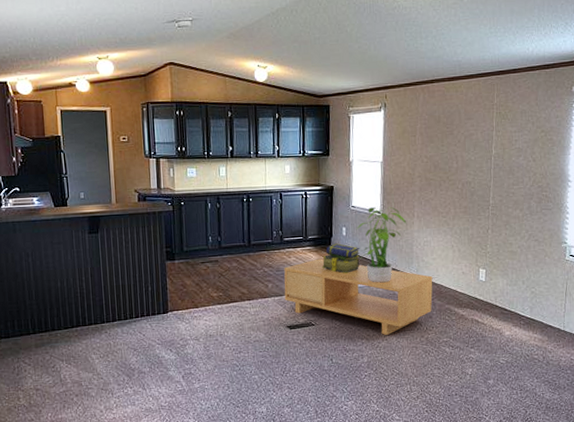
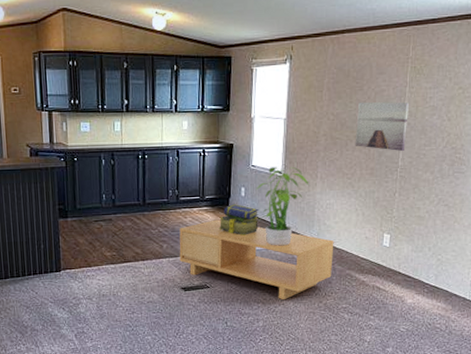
wall art: none [448,144,497,191] -> present [355,101,410,152]

